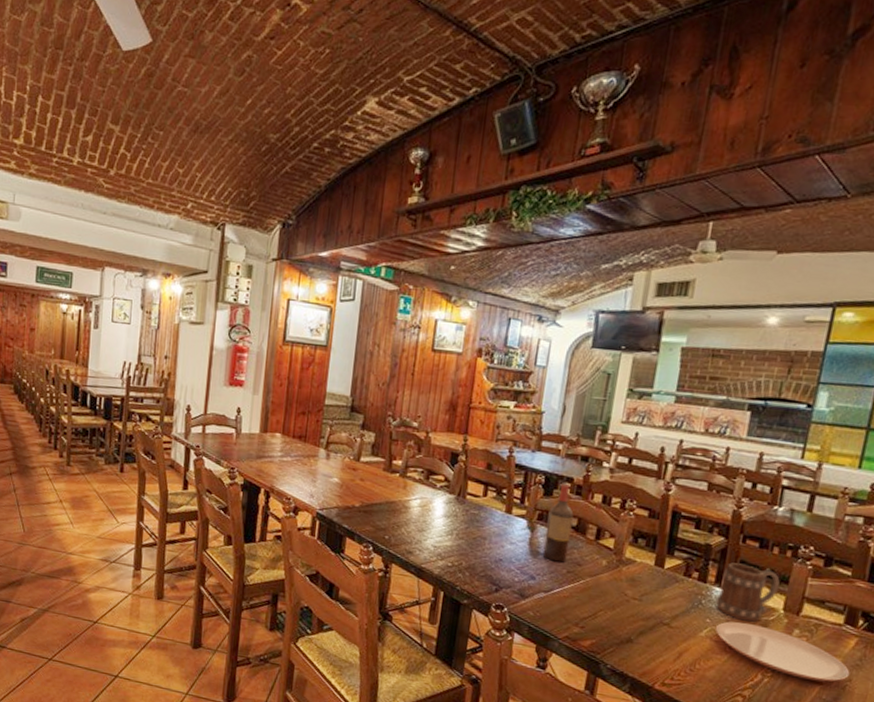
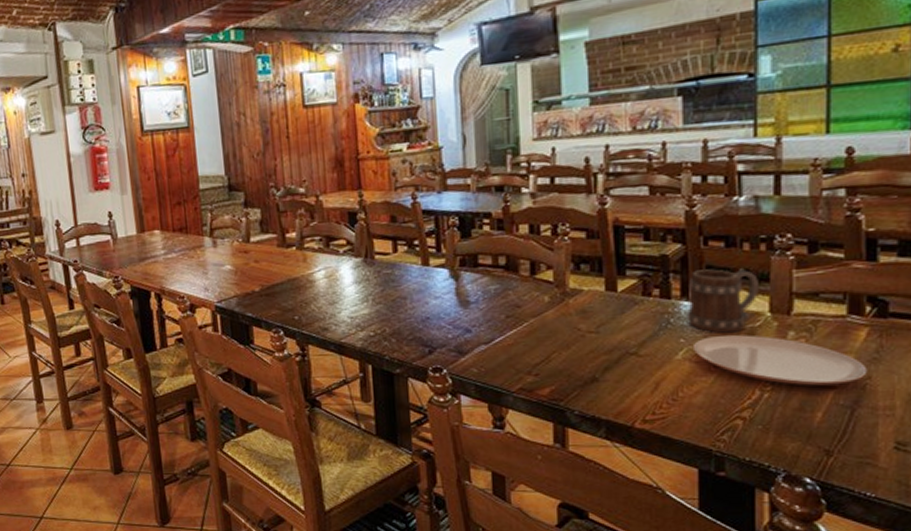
wine bottle: present [542,483,574,562] -> none [471,219,503,309]

